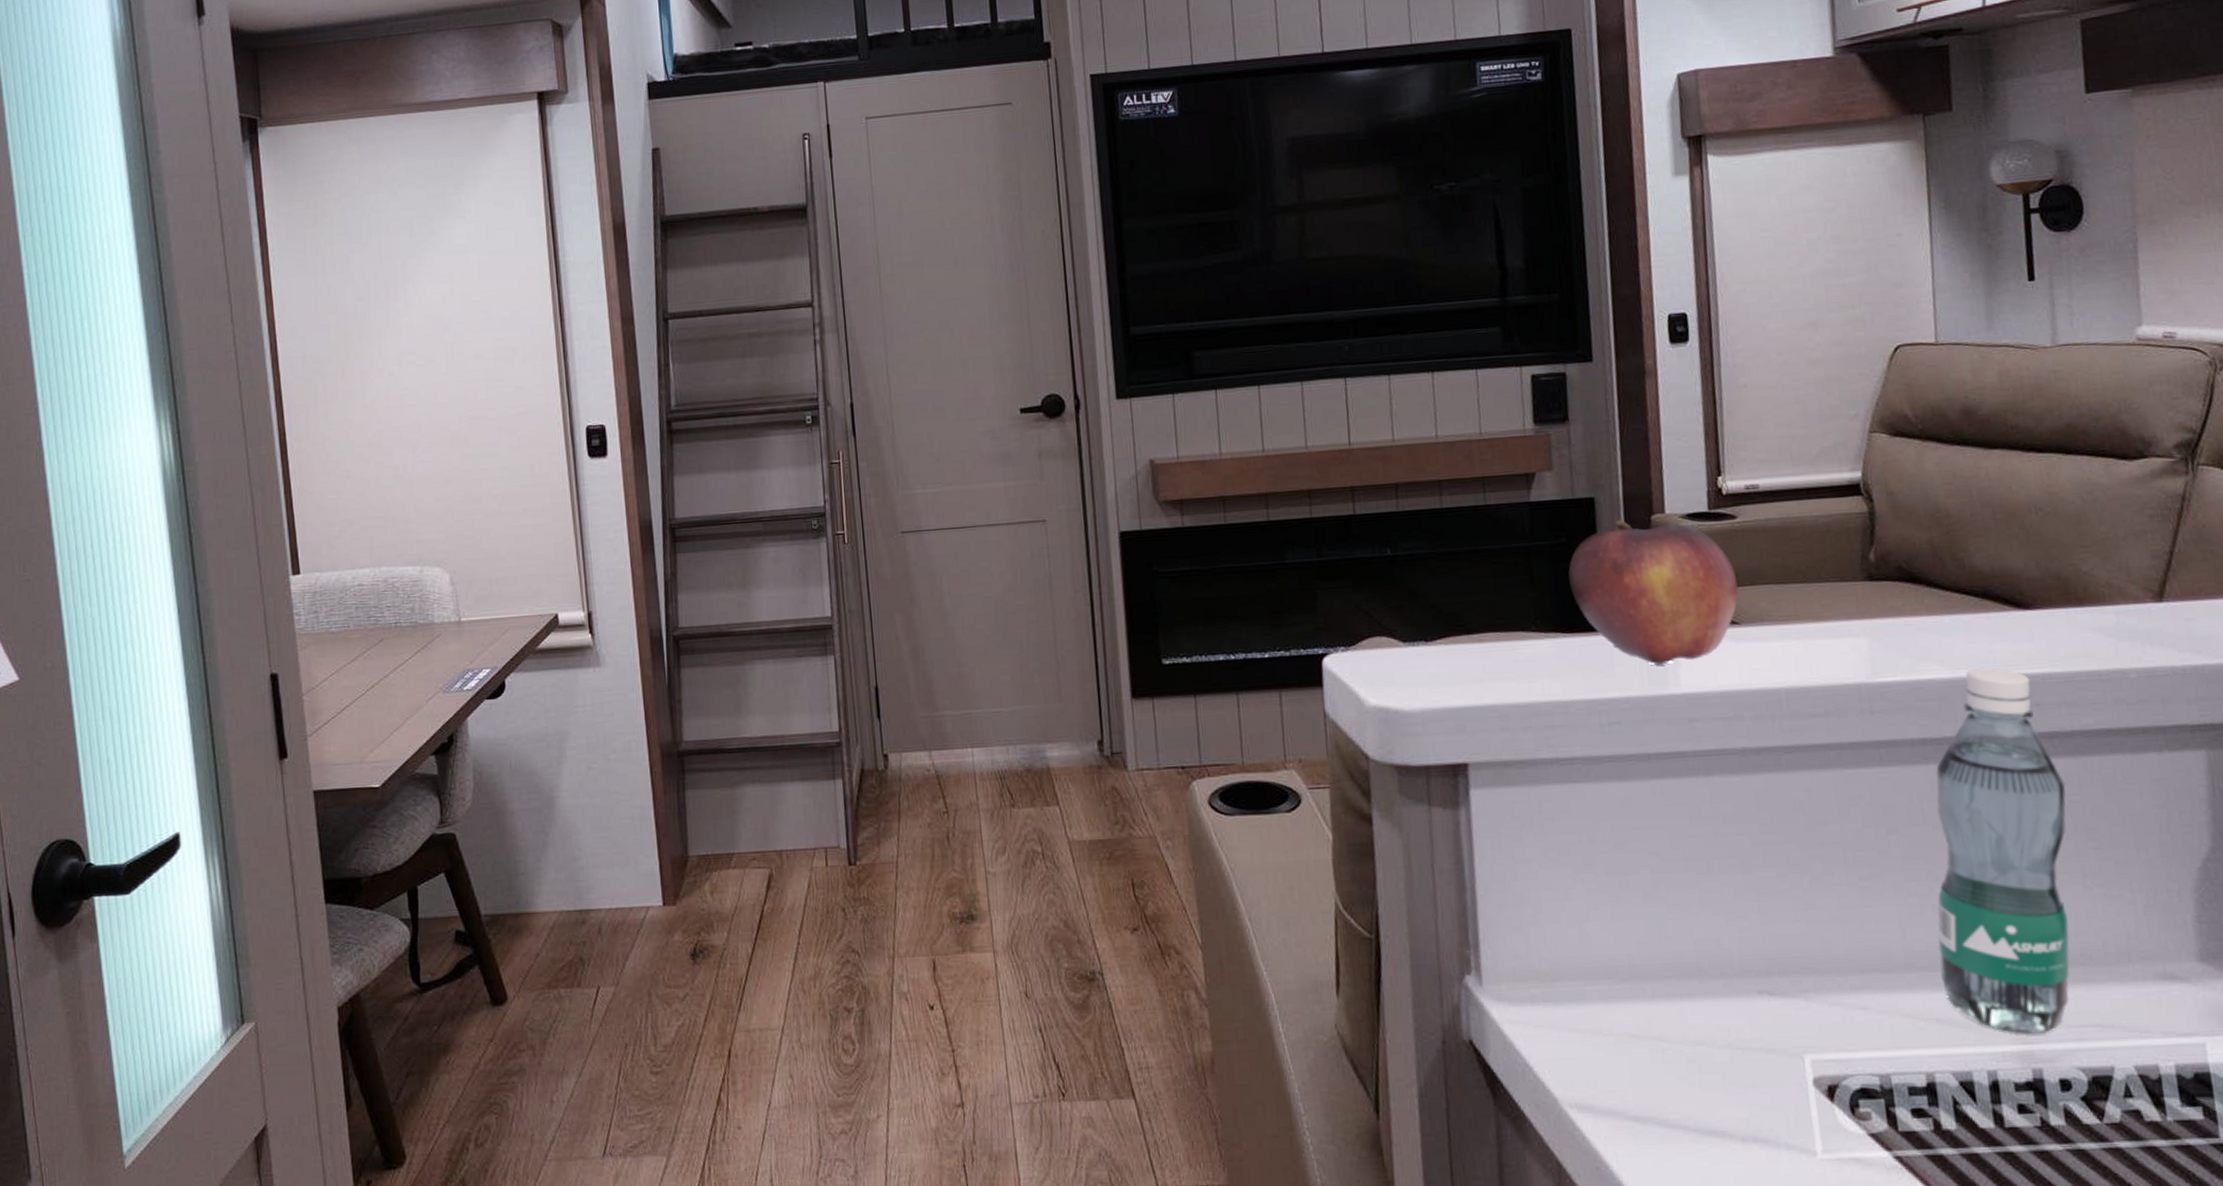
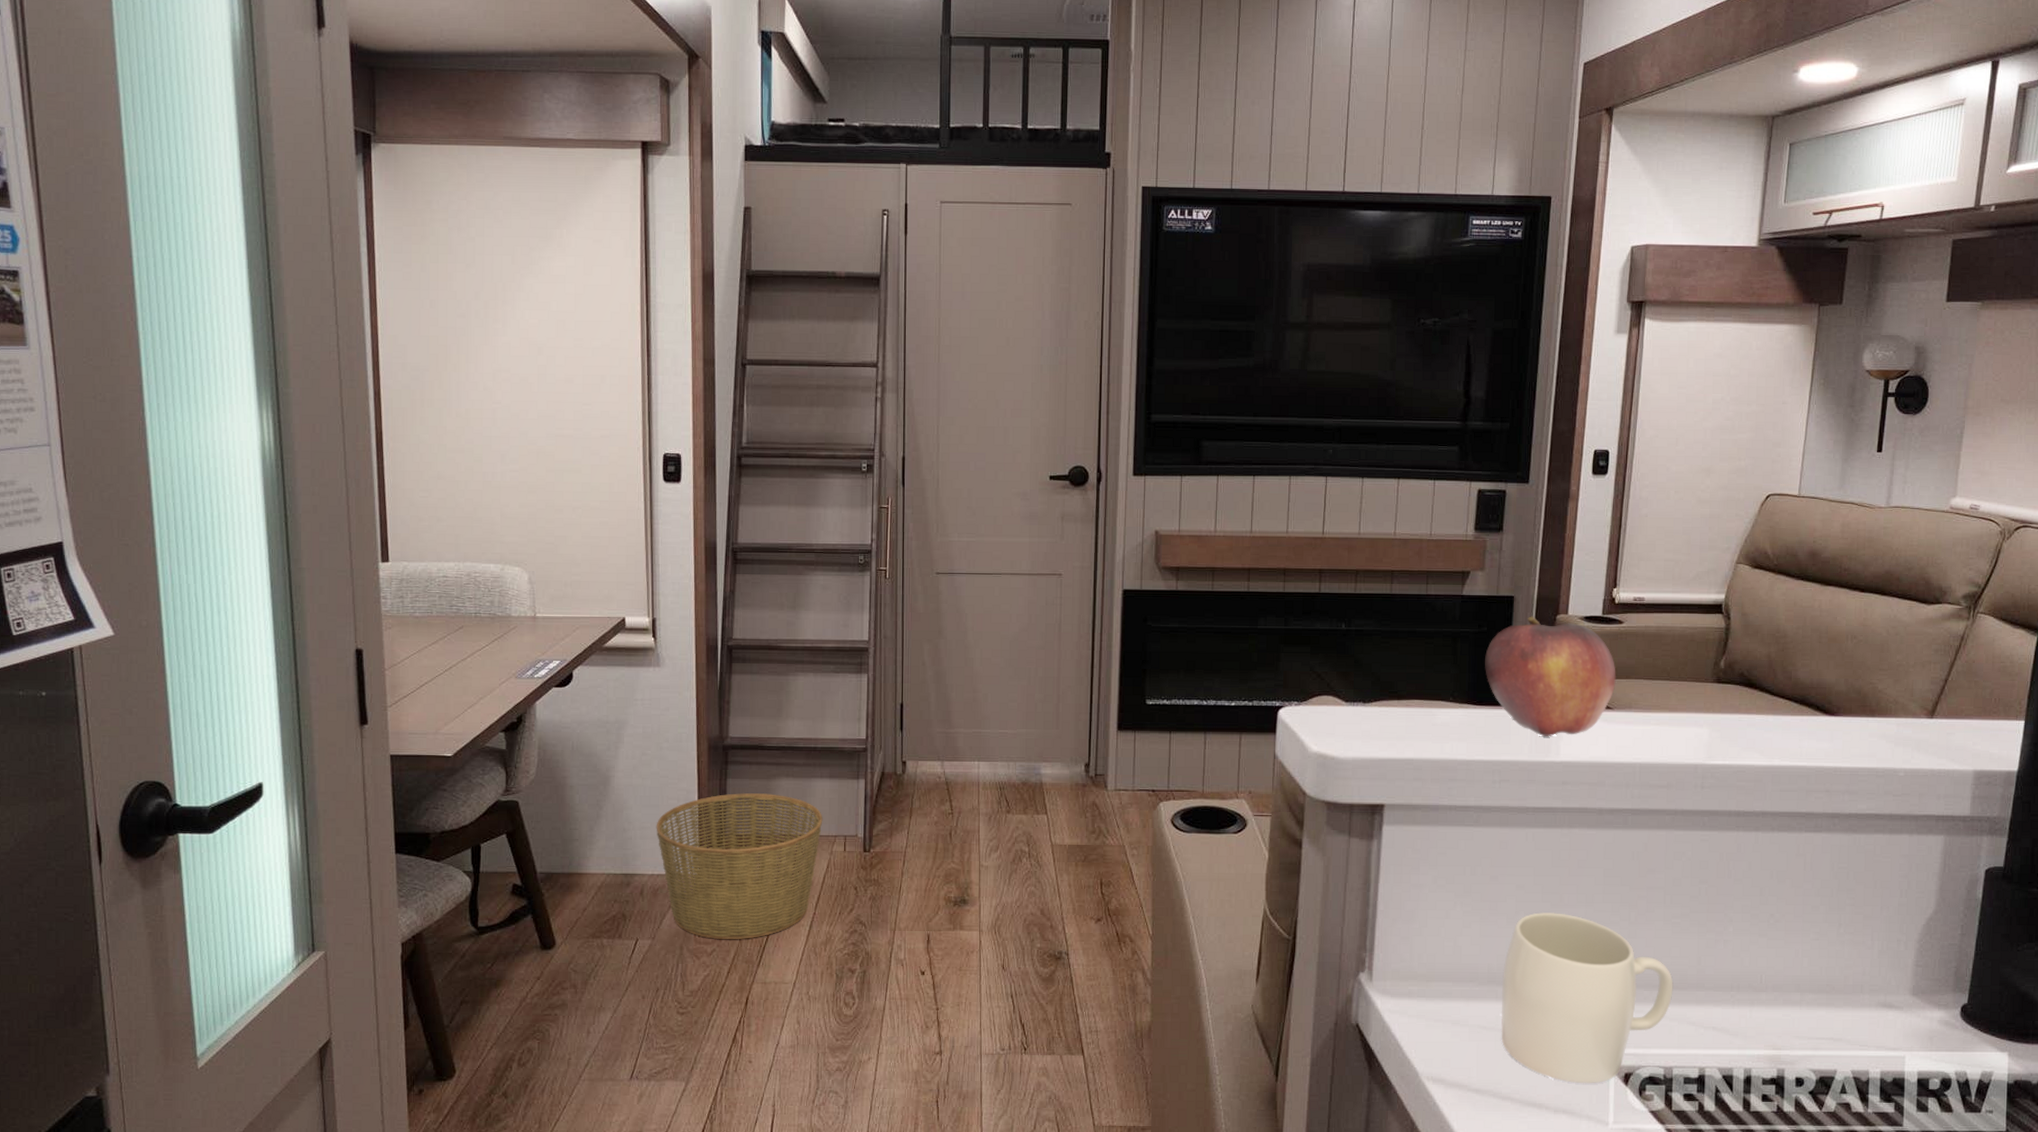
basket: none [609,804,799,982] -> present [656,793,823,940]
mug: none [1647,883,1876,1103] -> present [1501,912,1674,1084]
bottle: present [1935,667,2070,1034] -> none [1722,759,1838,1042]

